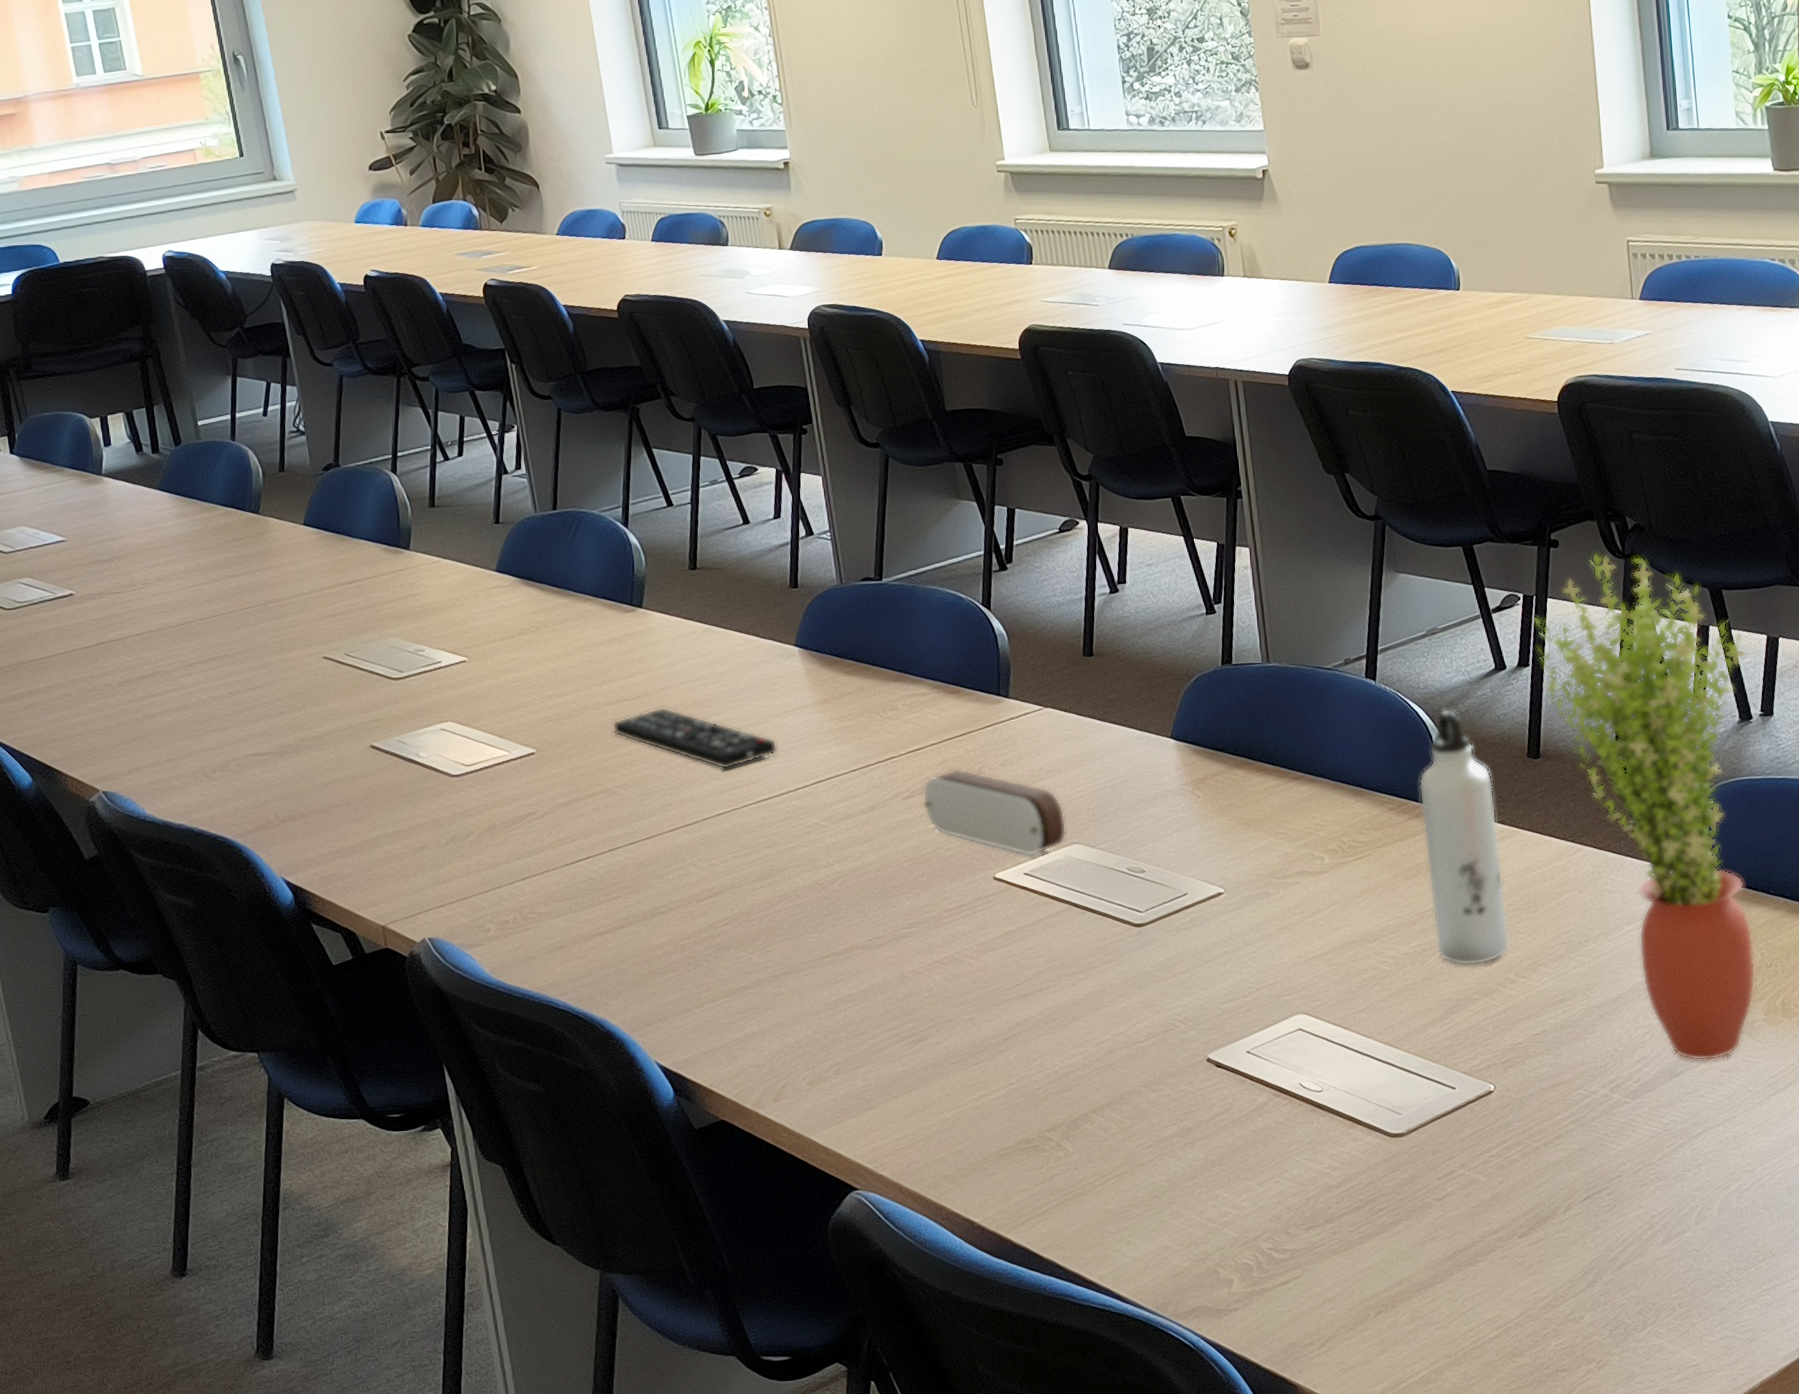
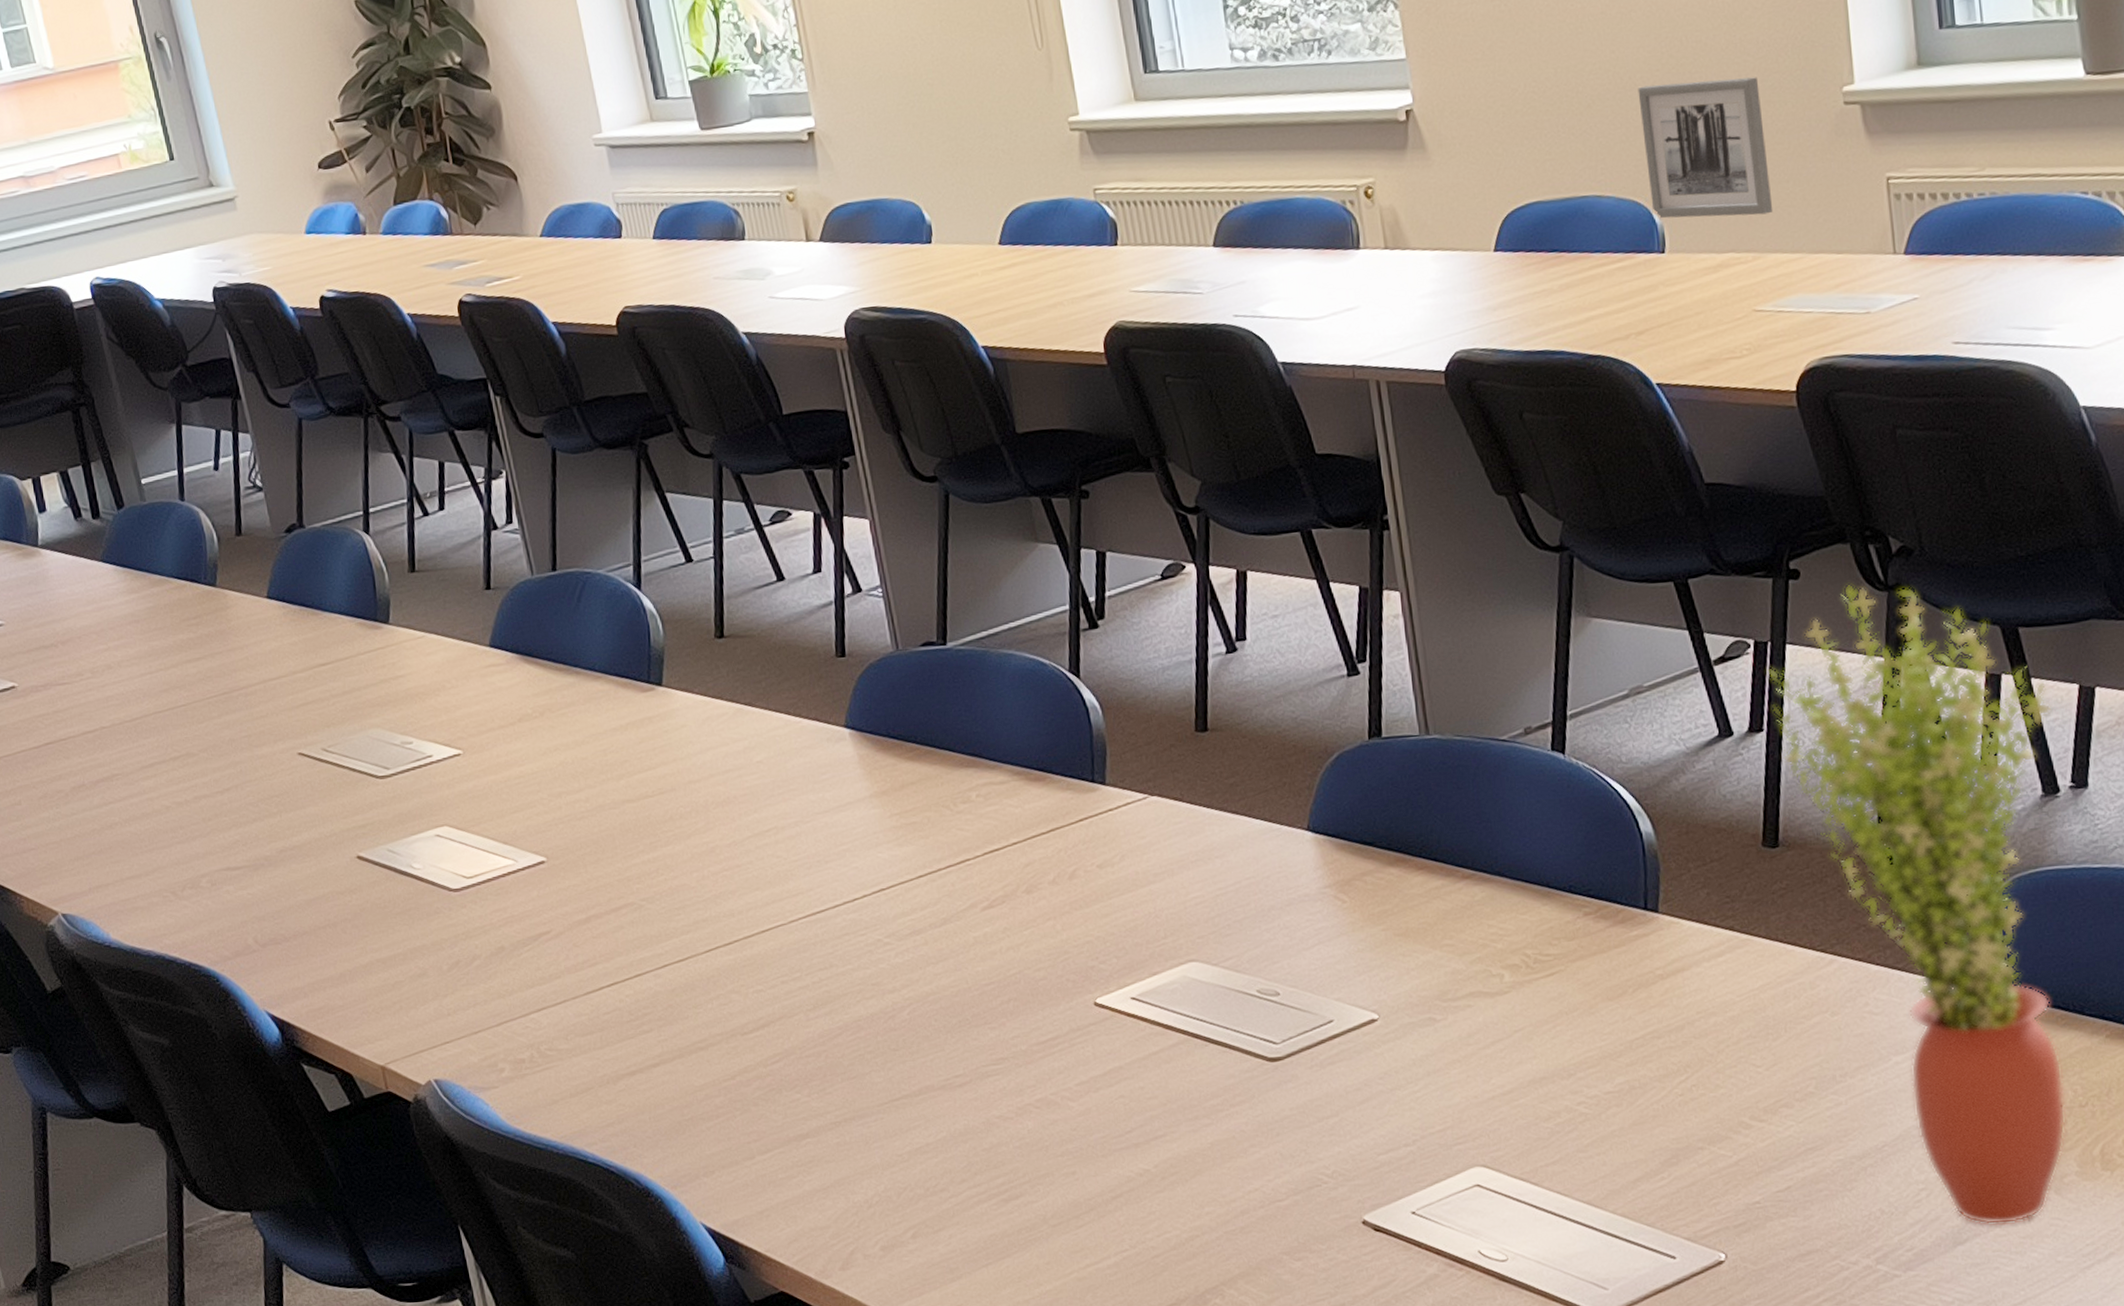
remote control: present [612,707,778,770] -> none [633,804,829,878]
pencil case: present [922,768,1067,856] -> none [1004,871,1182,977]
water bottle: present [1419,708,1510,966] -> none [1622,786,1743,1107]
wall art: none [1441,159,1542,265] -> present [1637,77,1774,219]

